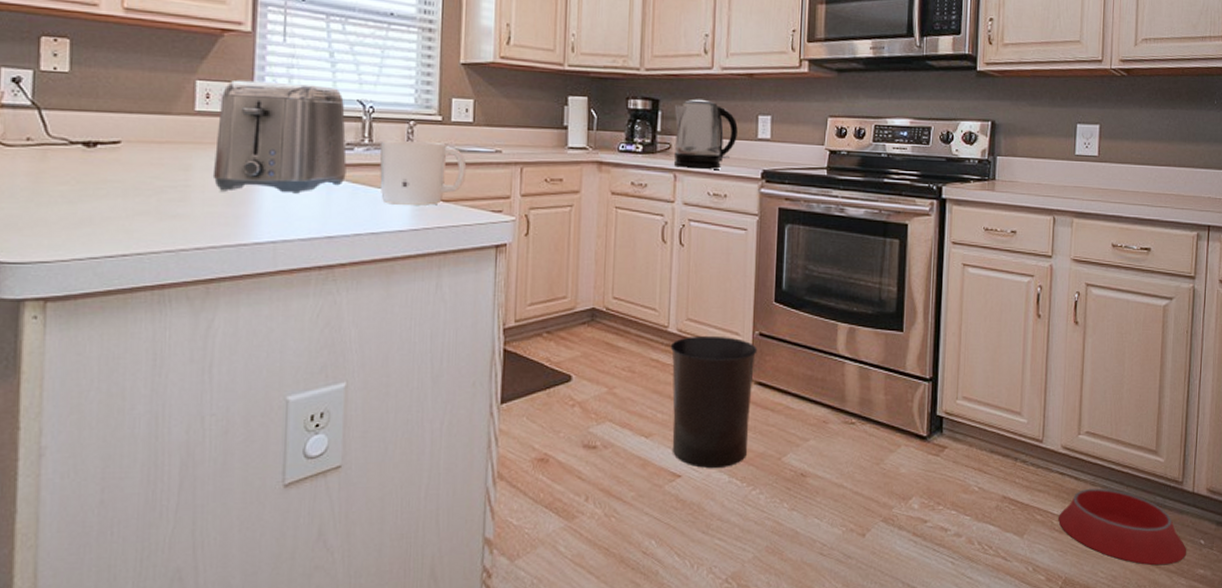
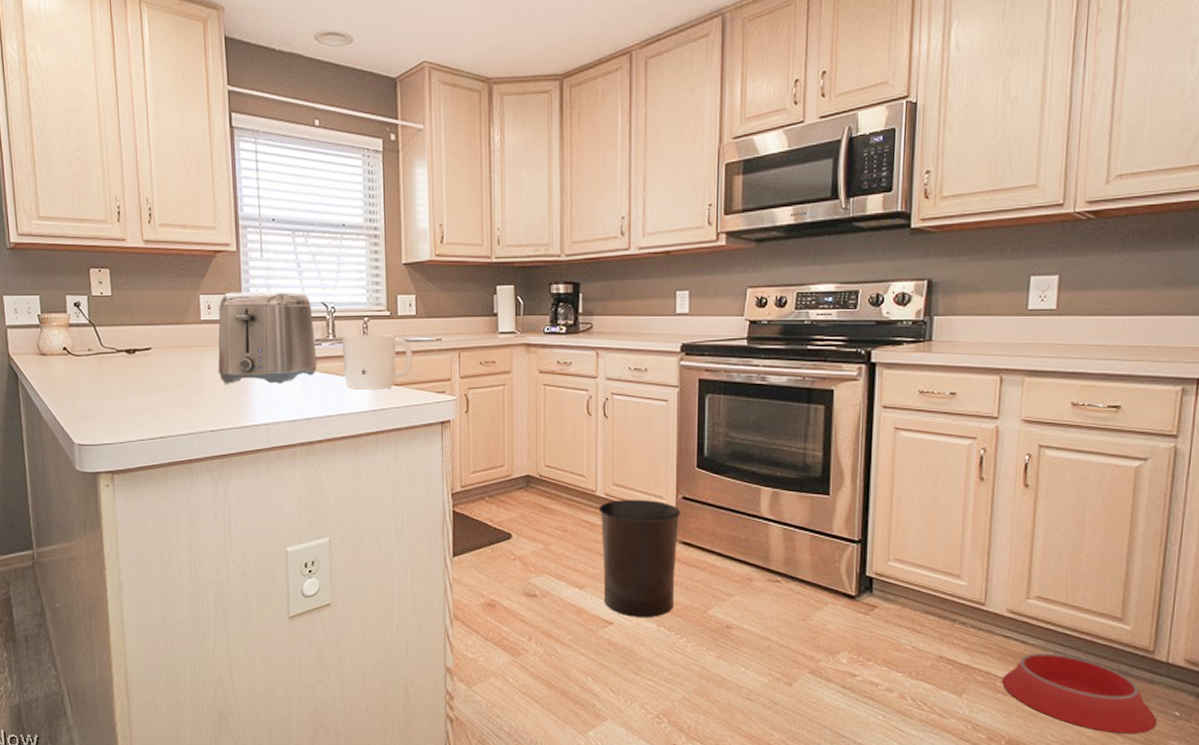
kettle: present [673,99,738,170] -> none [594,279,656,346]

